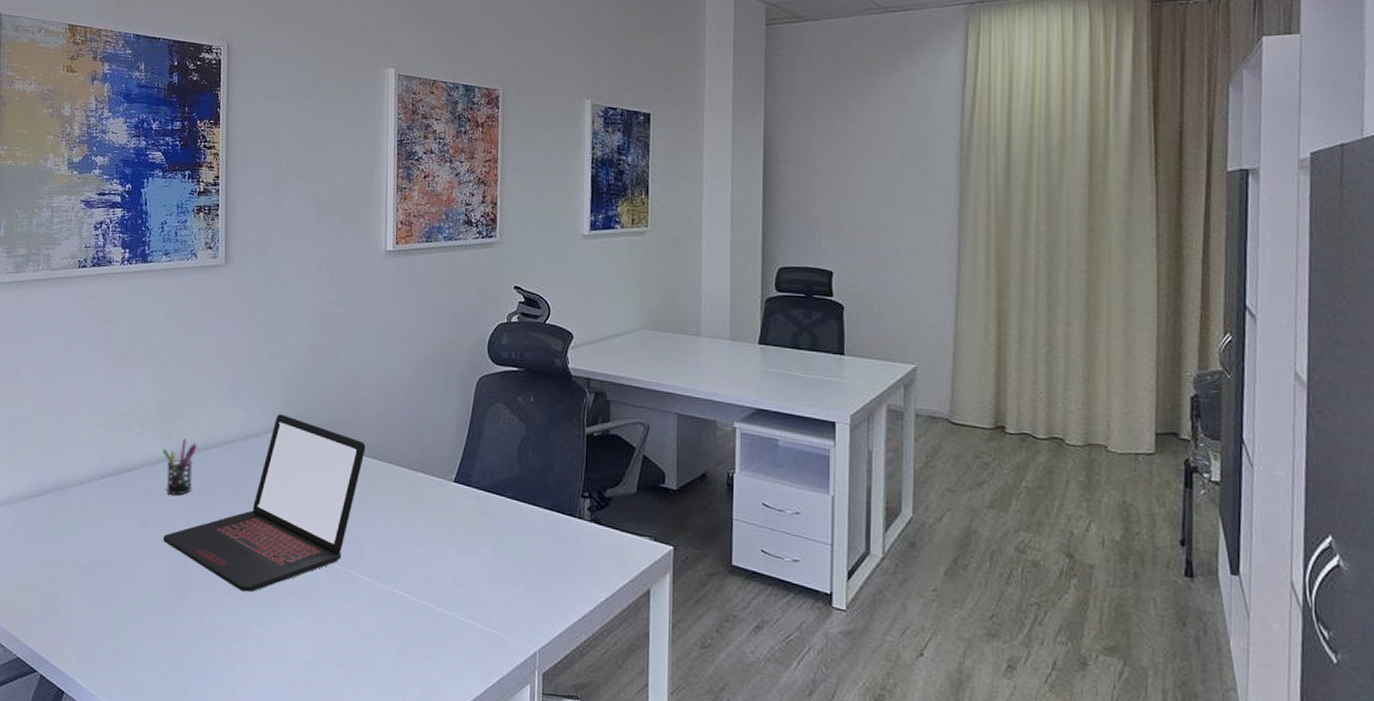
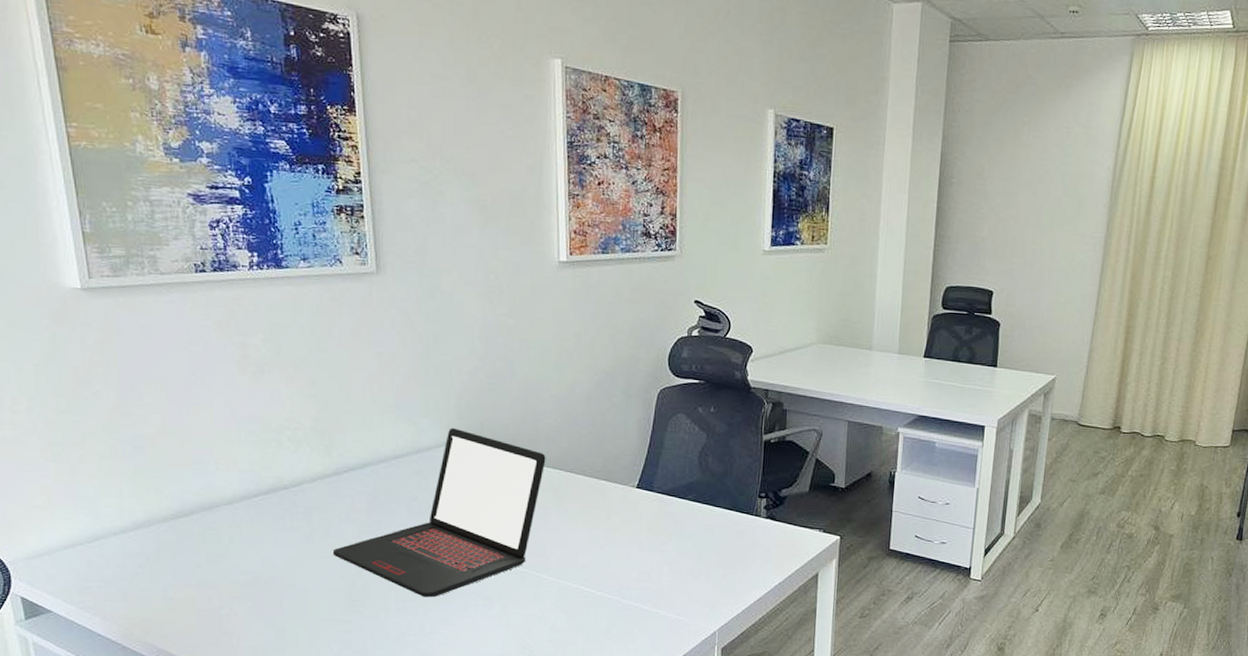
pen holder: present [163,439,197,495] -> none [323,455,362,511]

